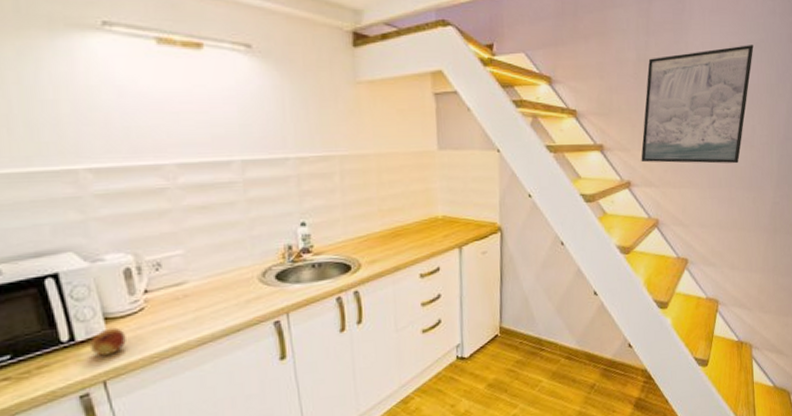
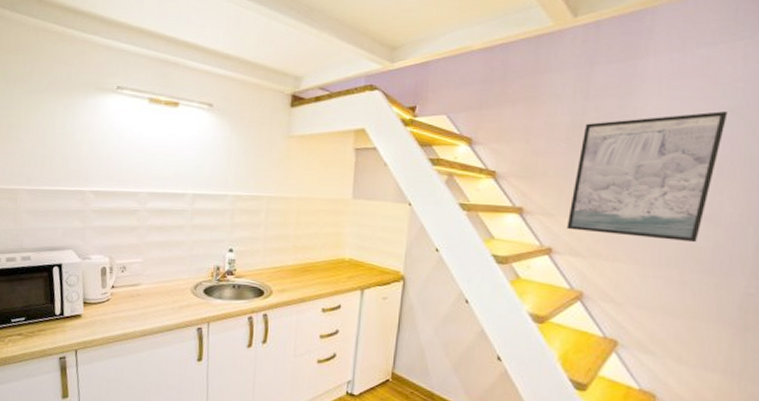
fruit: present [89,327,126,357] -> none [71,310,95,332]

